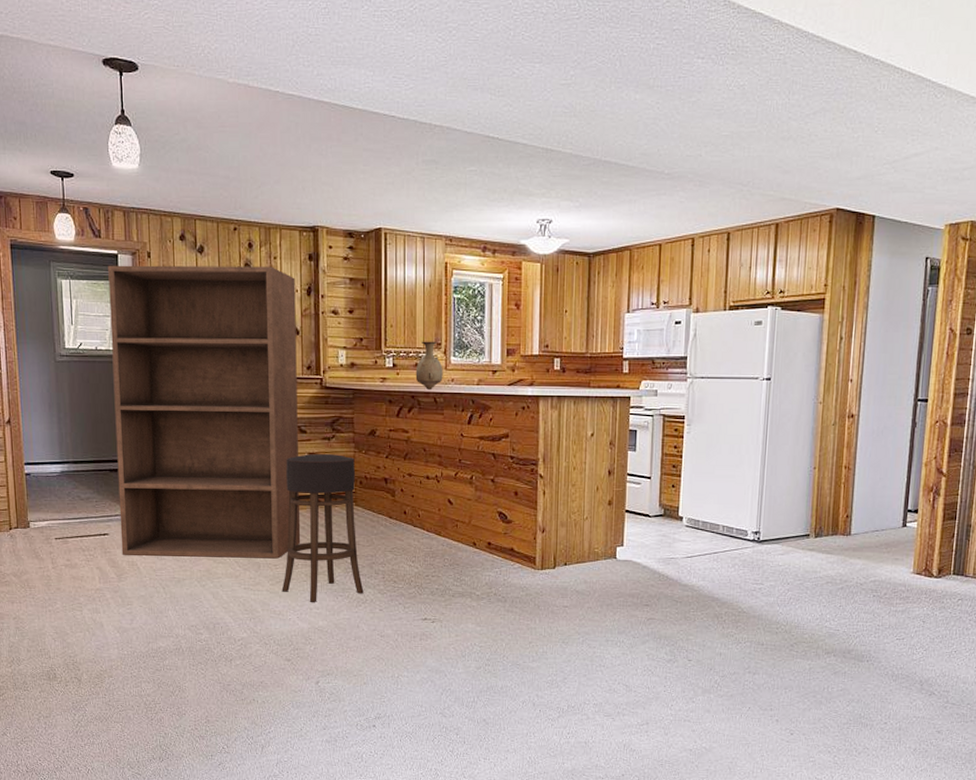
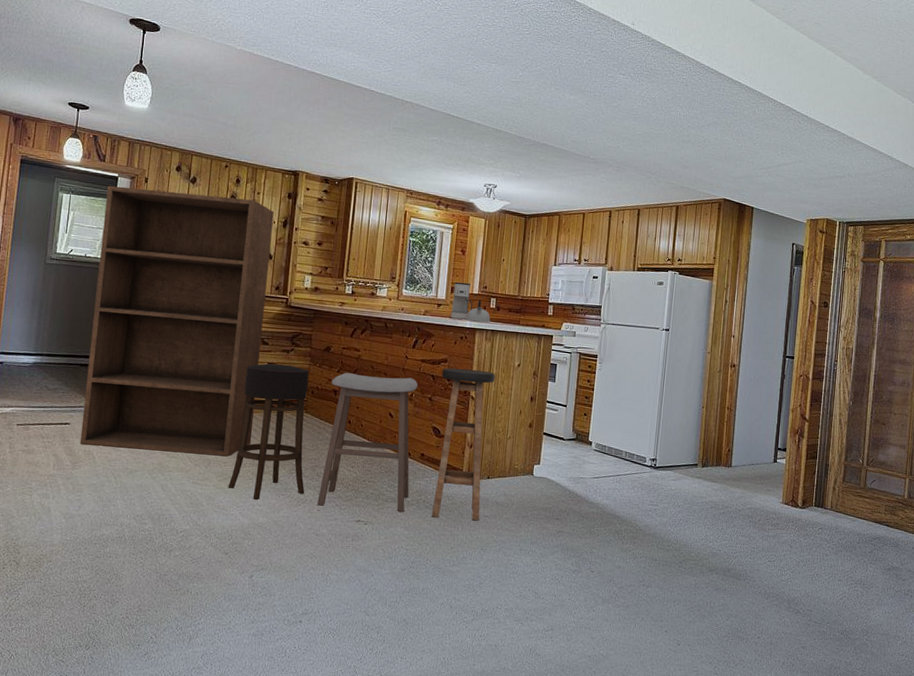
bar stool: none [378,457,478,608] -> present [317,372,419,513]
vase: present [415,341,443,390] -> none [370,274,395,316]
bar stool: none [503,443,566,612] -> present [431,368,496,521]
coffee maker: none [508,342,534,387] -> present [450,281,473,321]
kettle: none [526,361,556,388] -> present [465,299,491,323]

